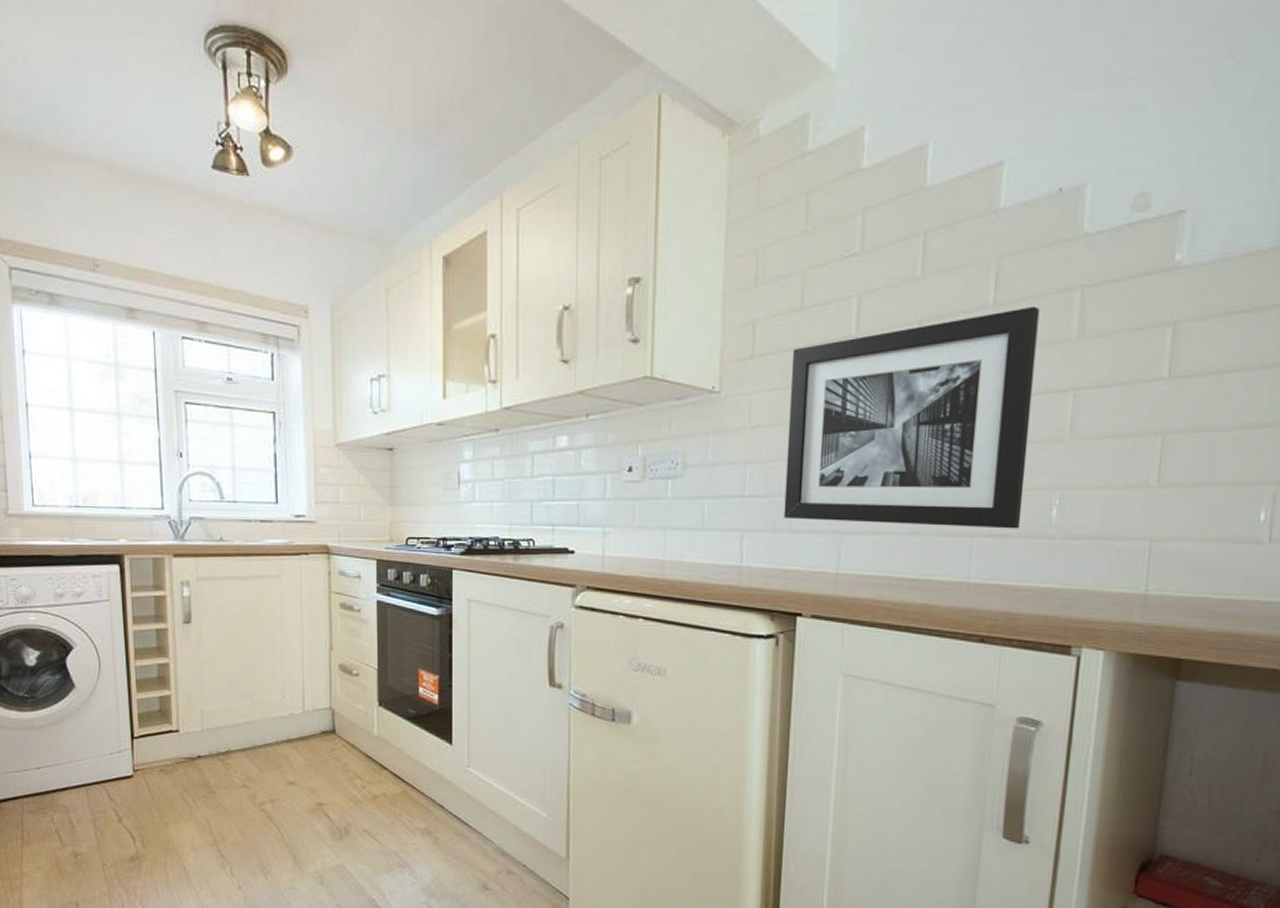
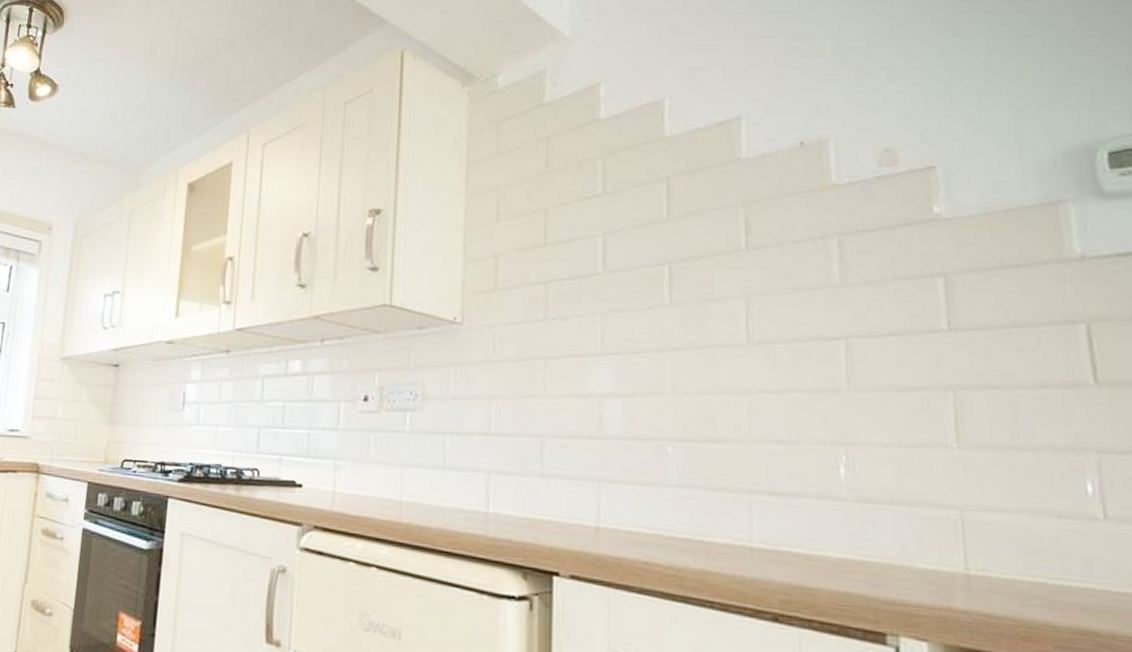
wall art: present [783,306,1040,529] -> none [534,251,805,488]

